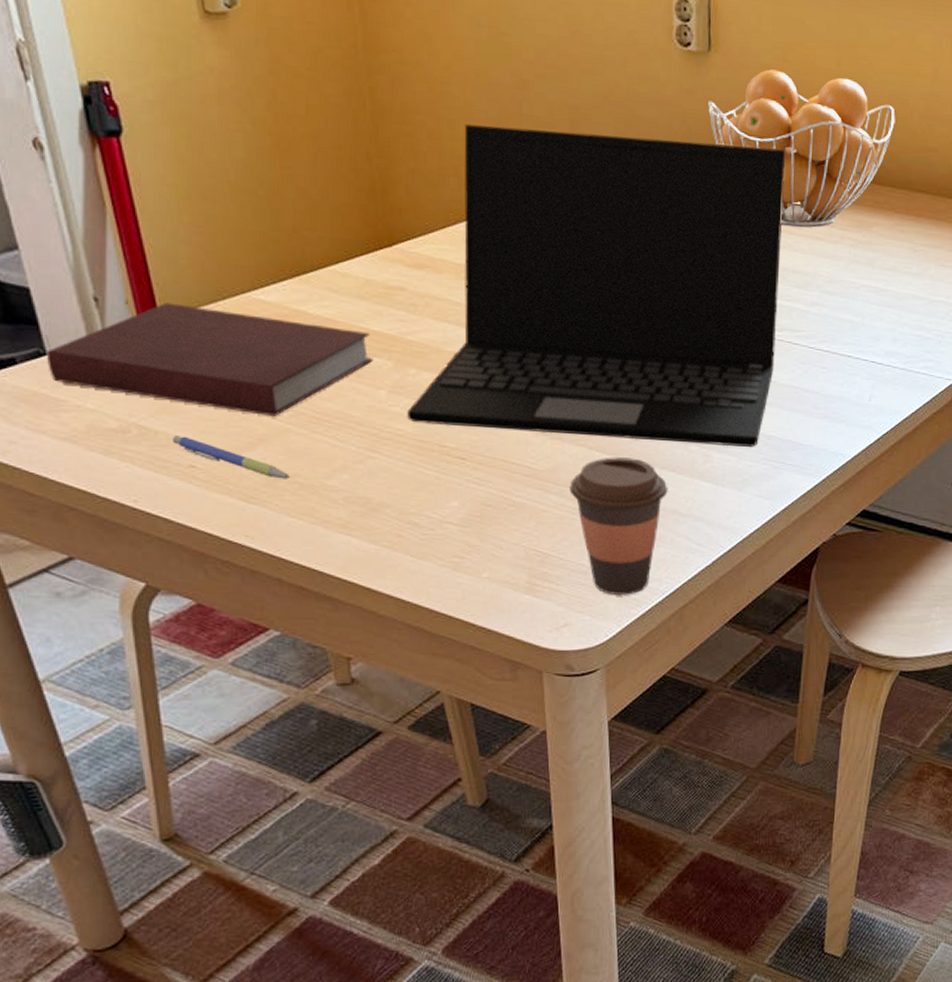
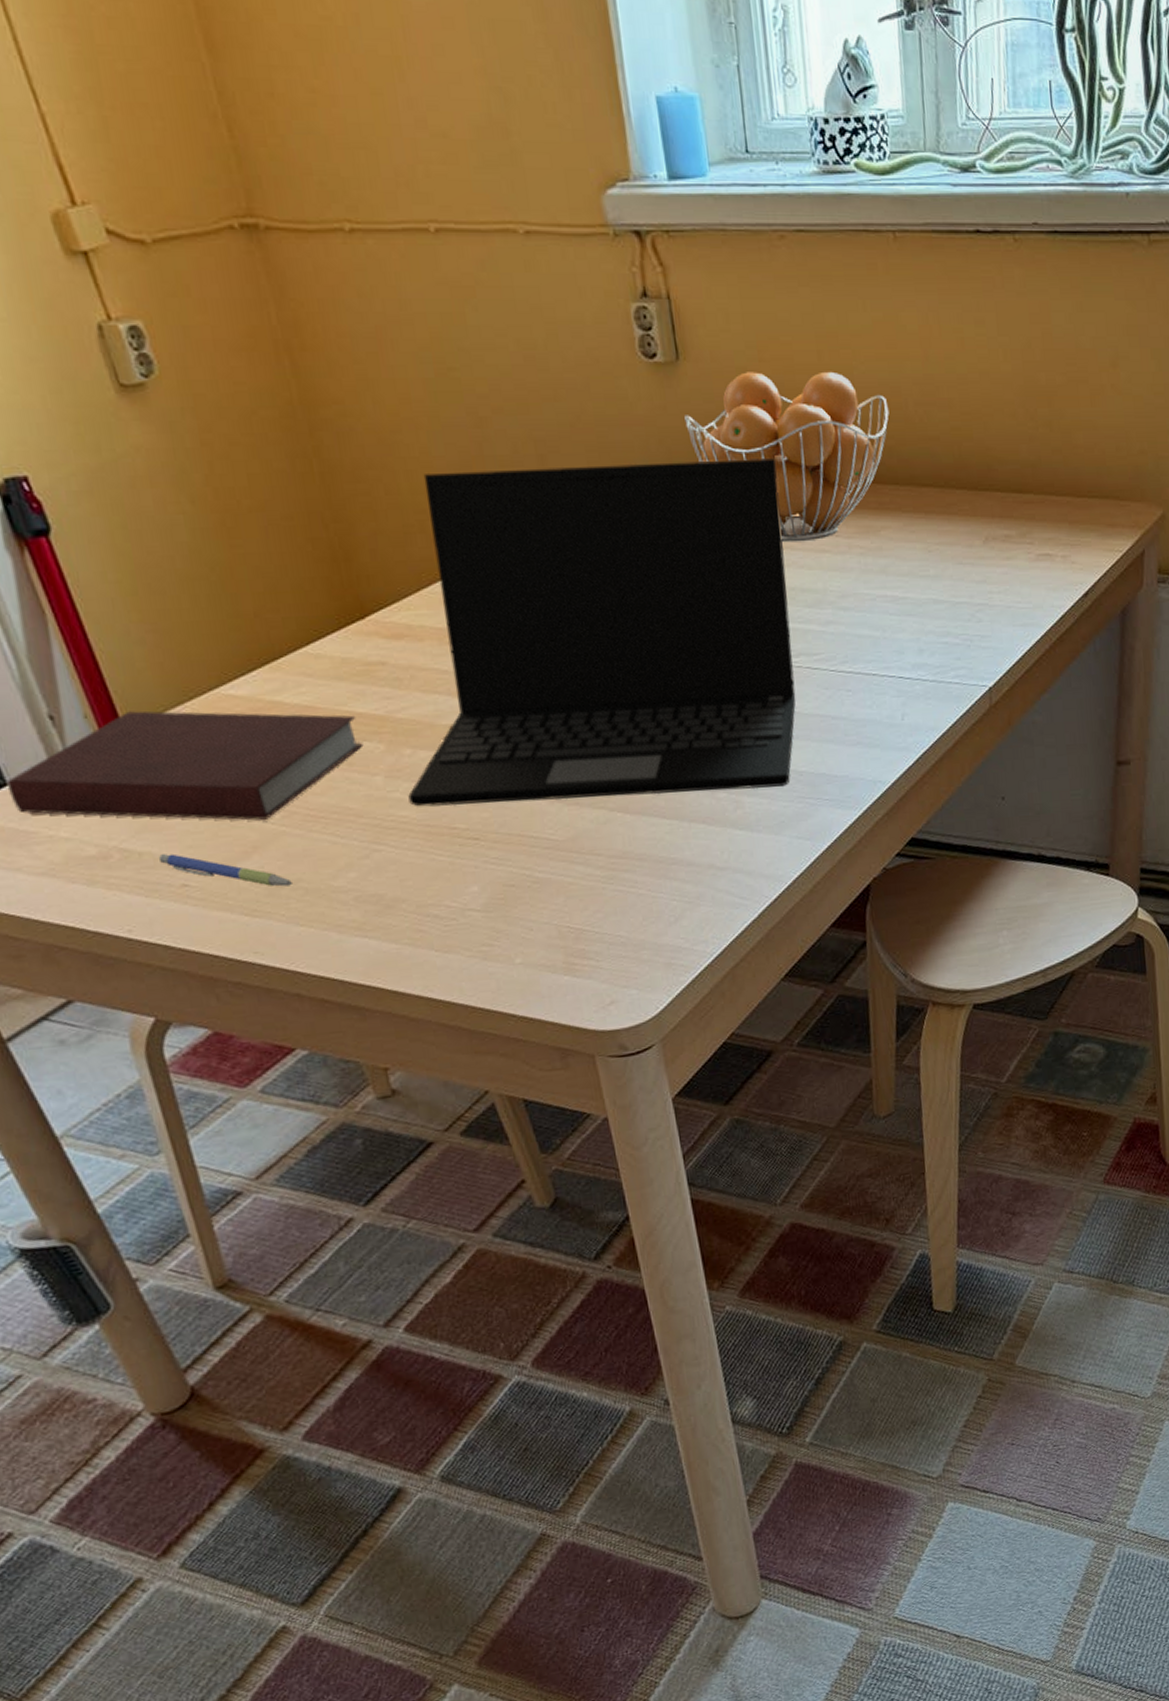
coffee cup: present [569,457,668,595] -> none [594,814,701,964]

